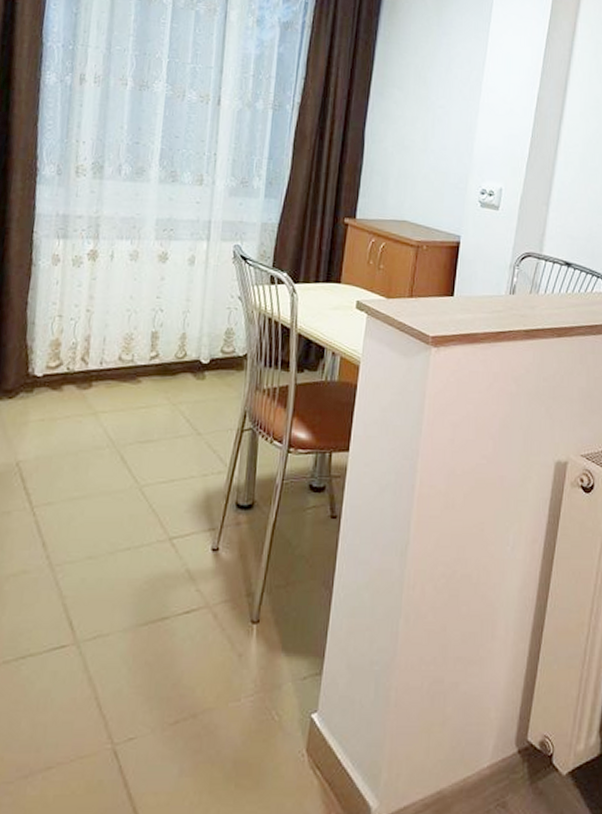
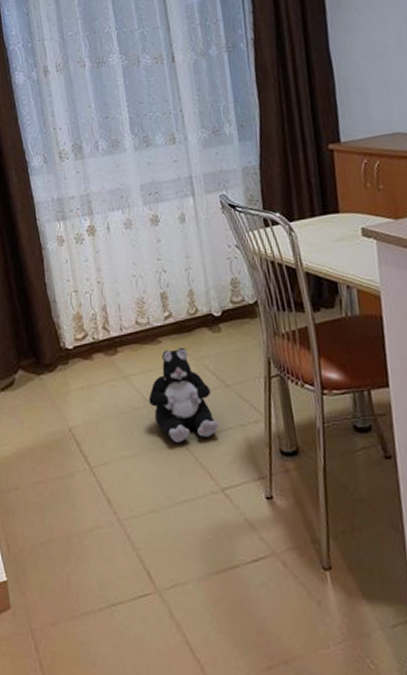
plush toy: none [114,390,182,487] -> present [149,347,219,443]

